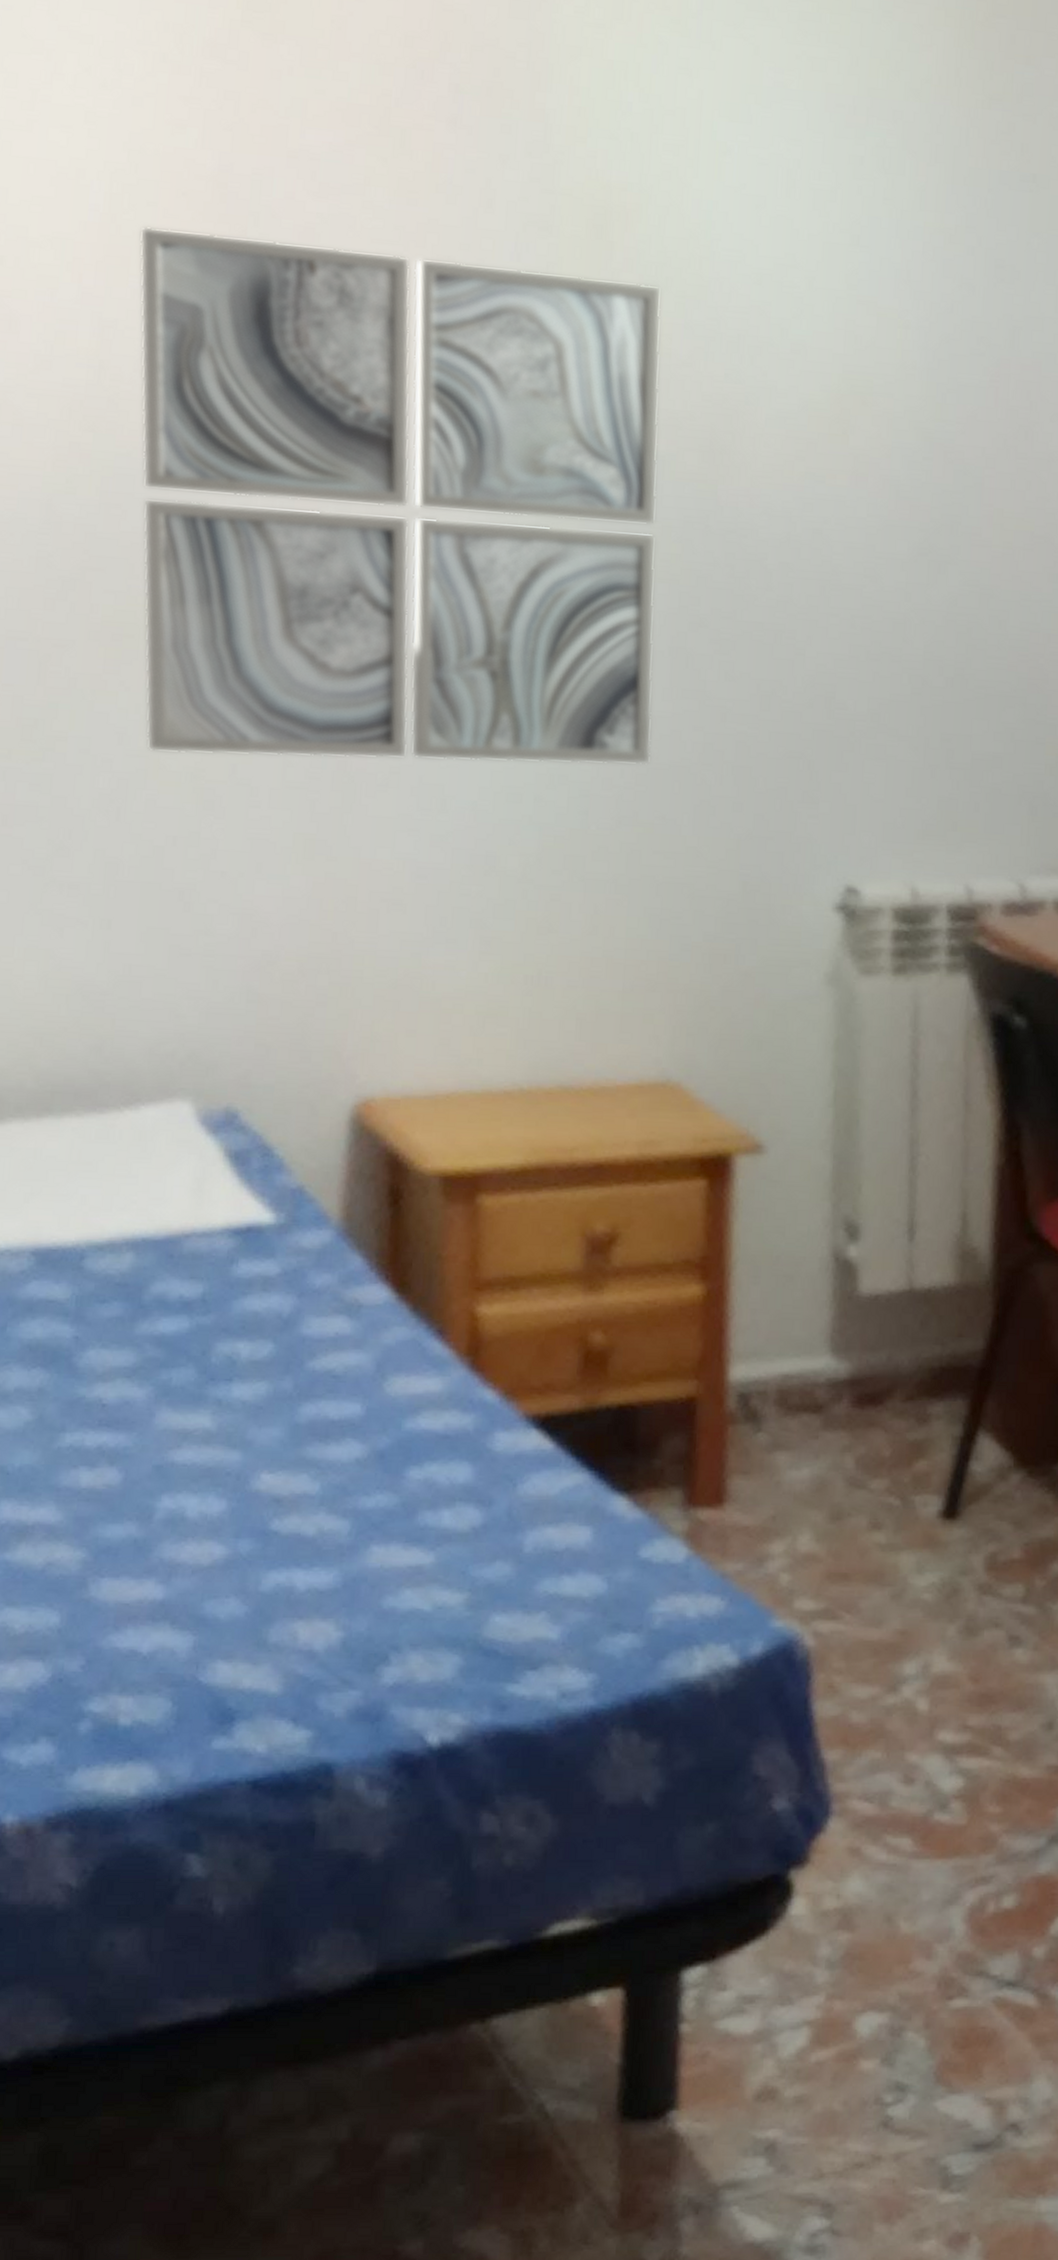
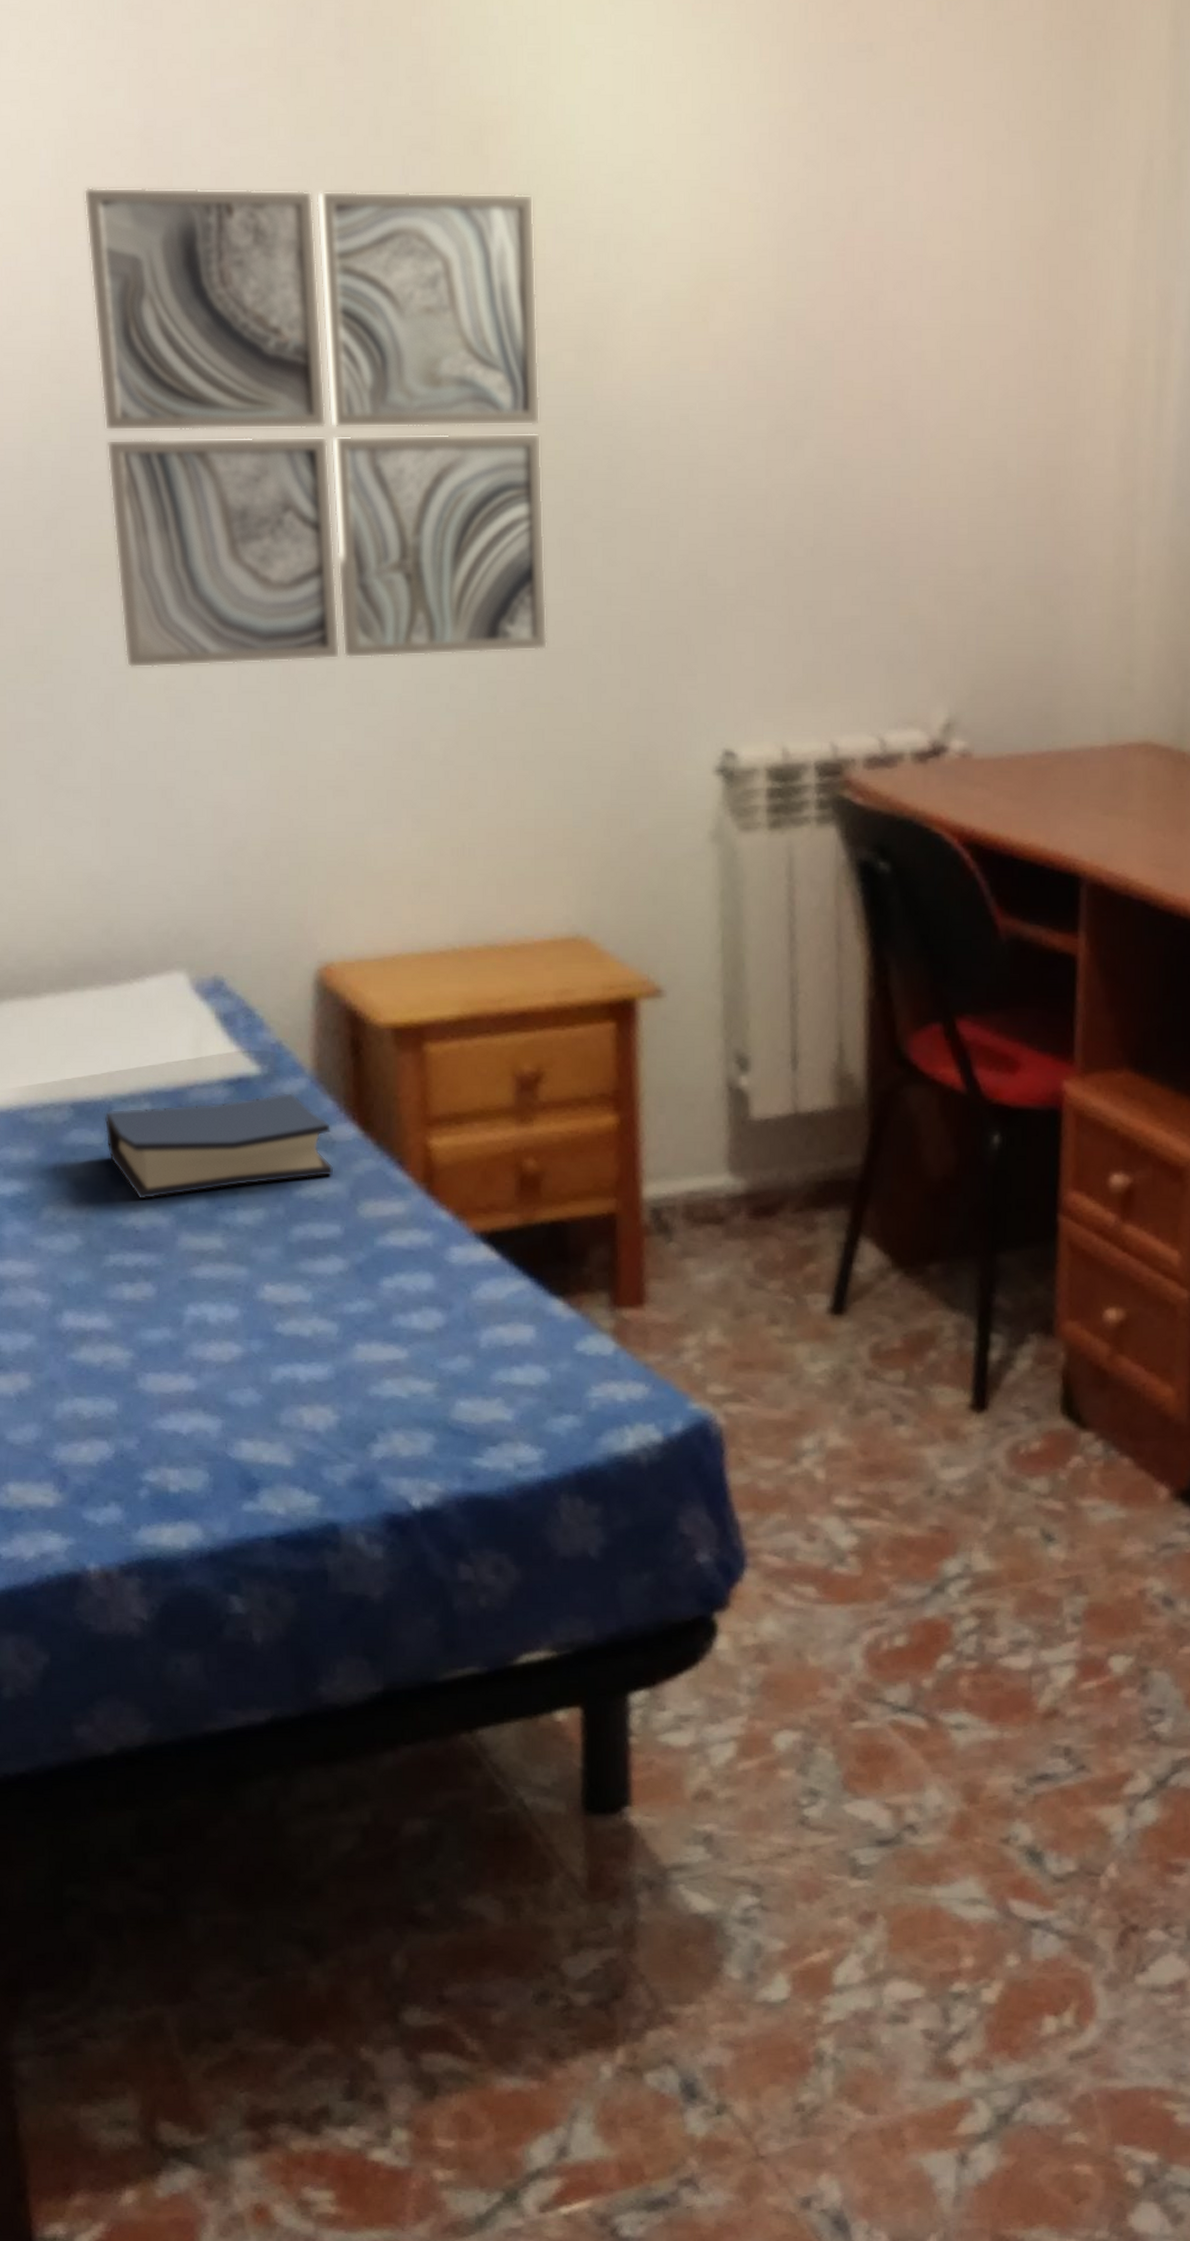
hardback book: none [73,1246,358,1367] -> present [104,1093,334,1199]

